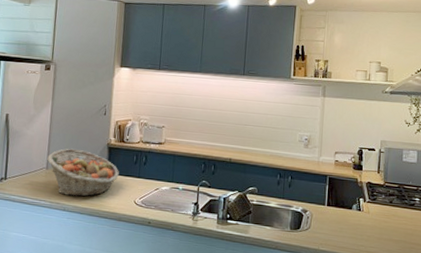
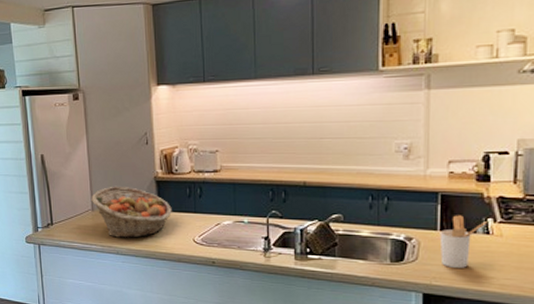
utensil holder: none [326,194,359,237] -> present [439,215,487,268]

